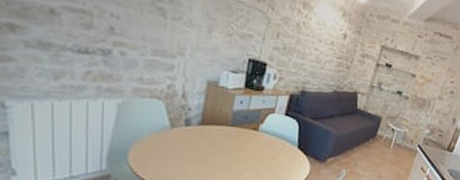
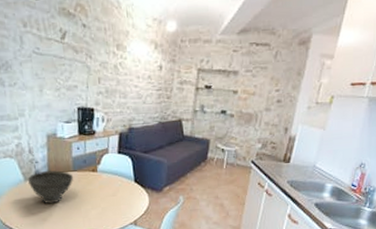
bowl: none [174,120,231,159] -> present [27,170,74,204]

